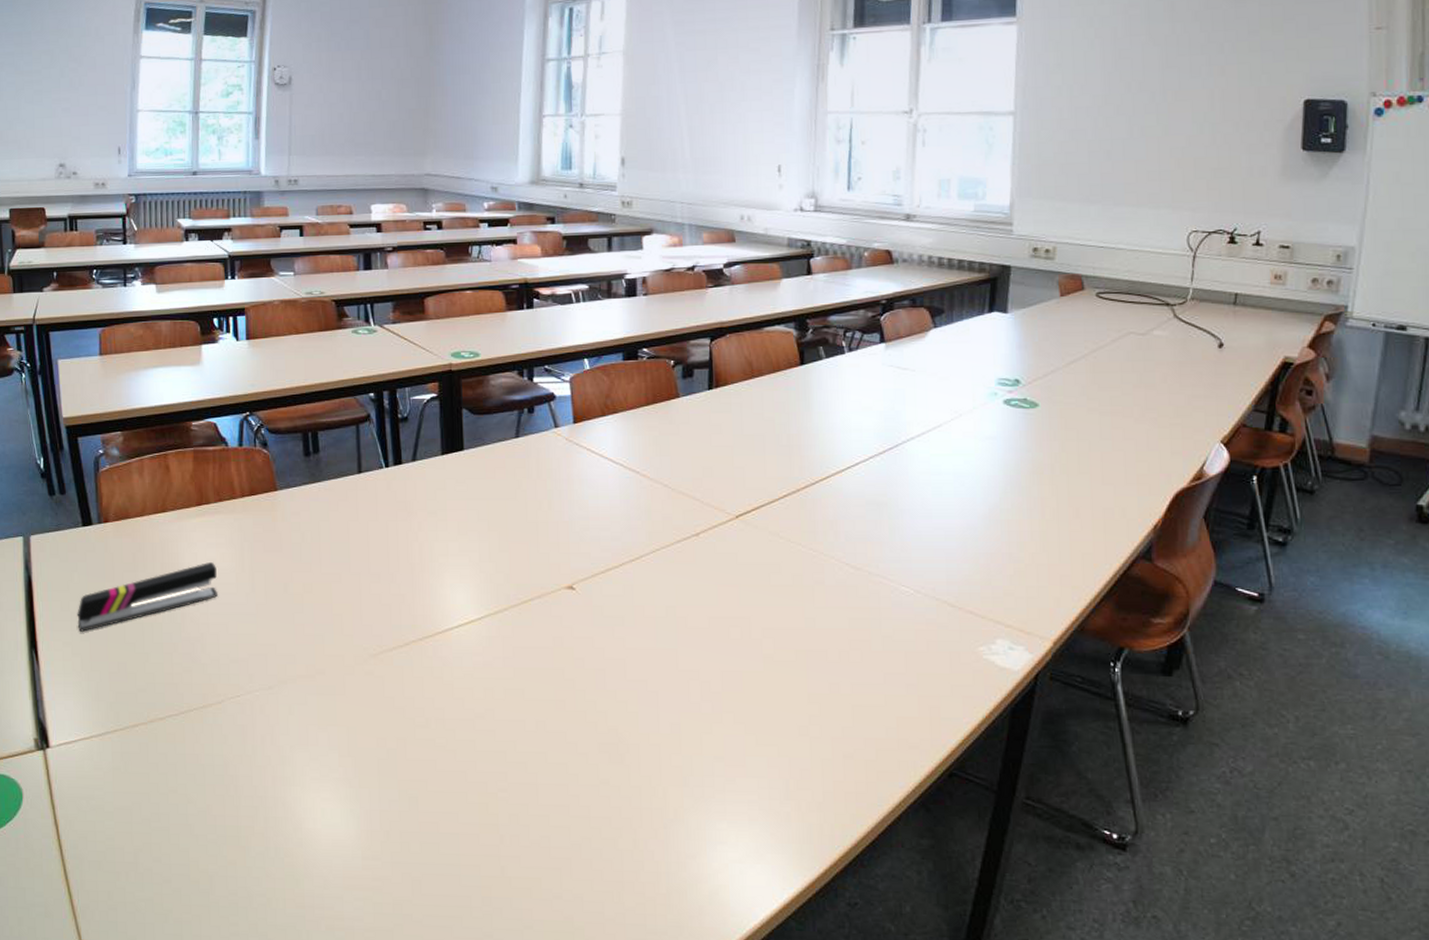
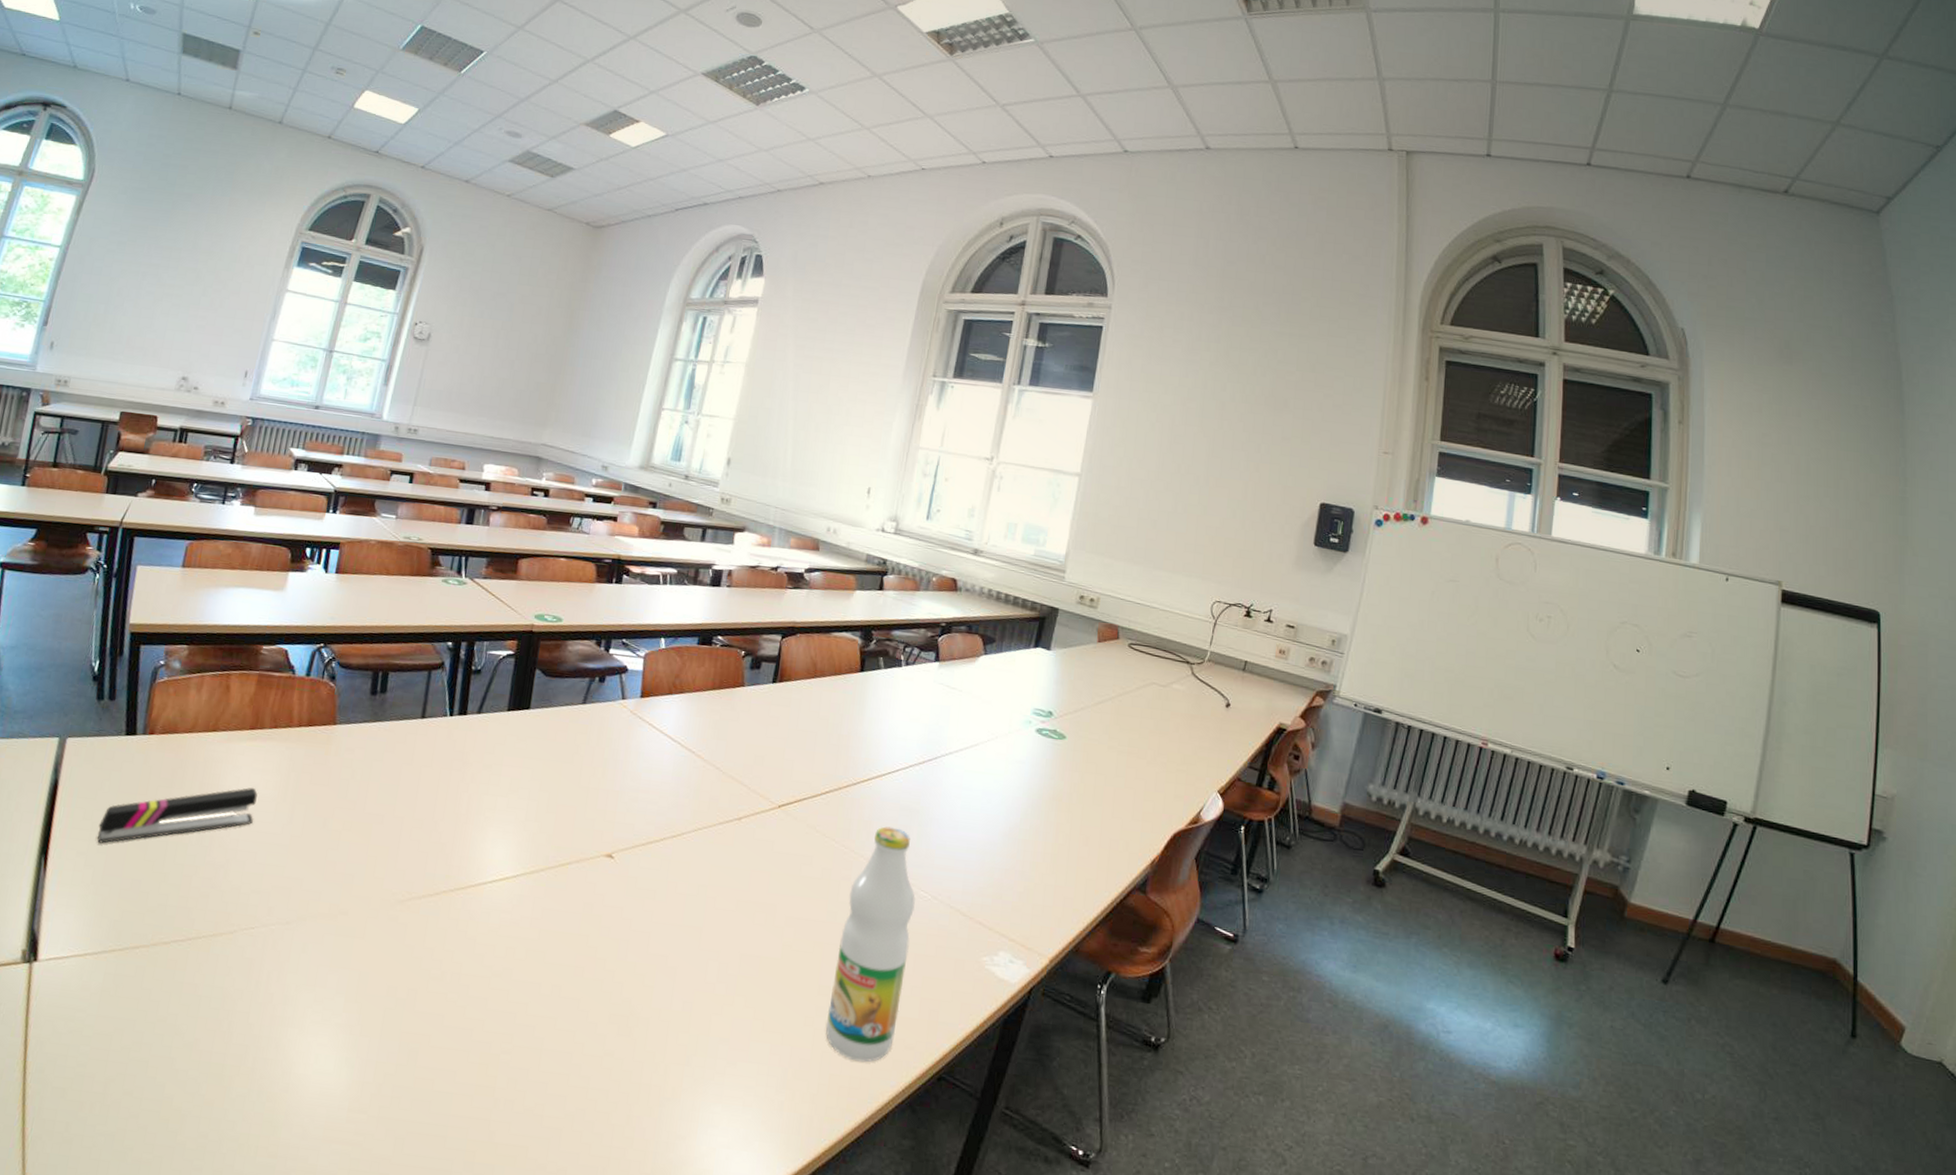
bottle: none [821,524,898,766] -> present [826,826,915,1063]

